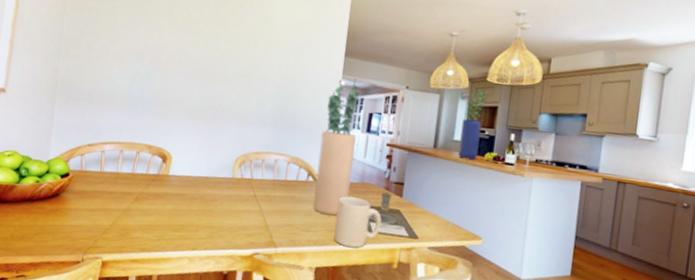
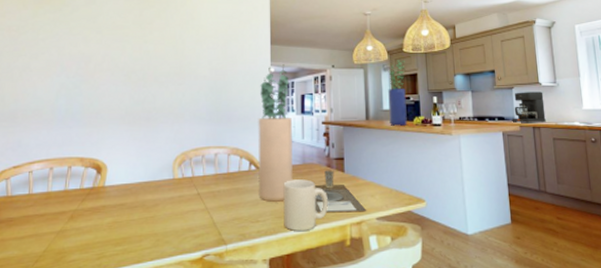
coffee maker: none [595,142,639,179] -> present [512,92,546,123]

